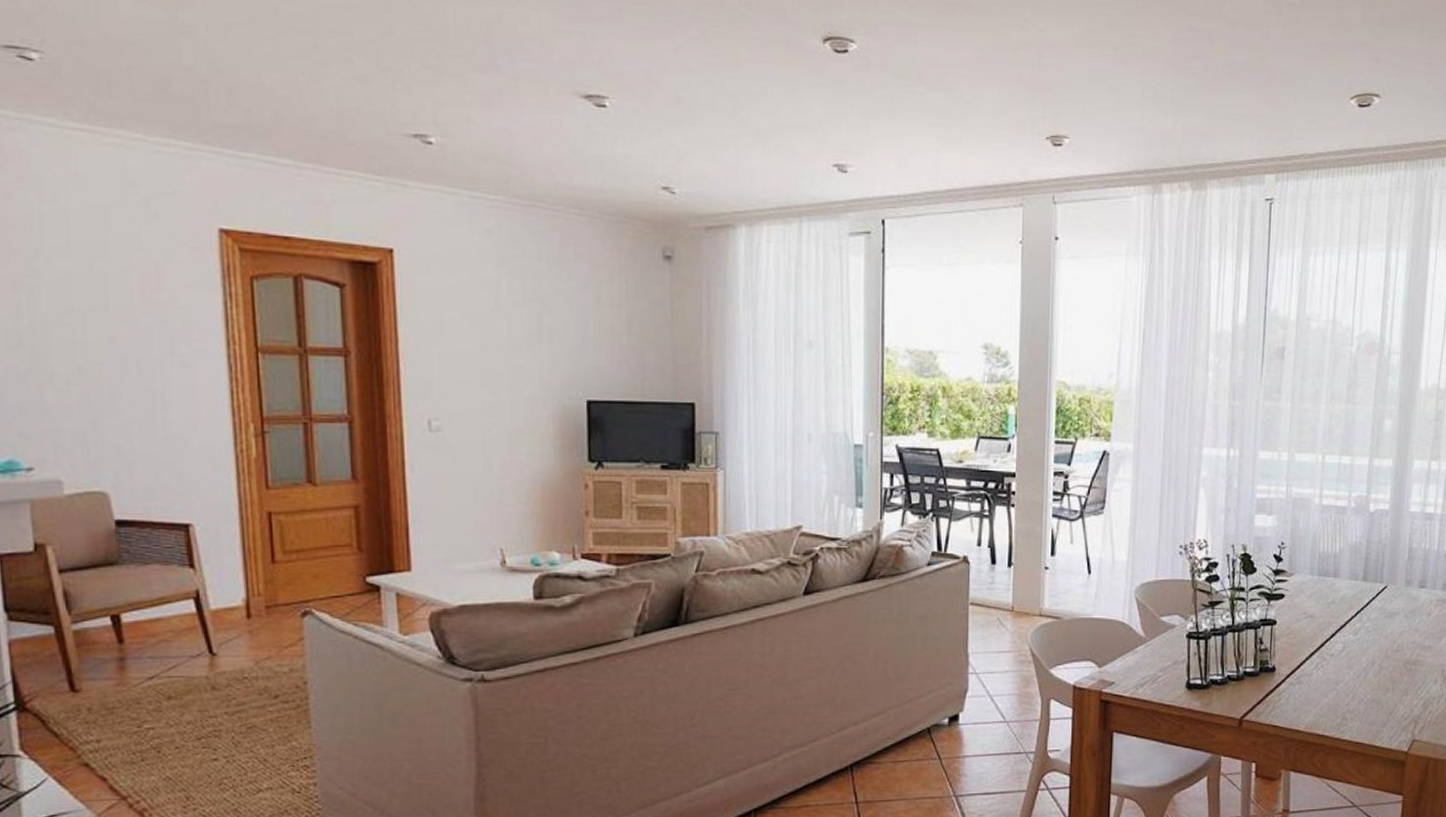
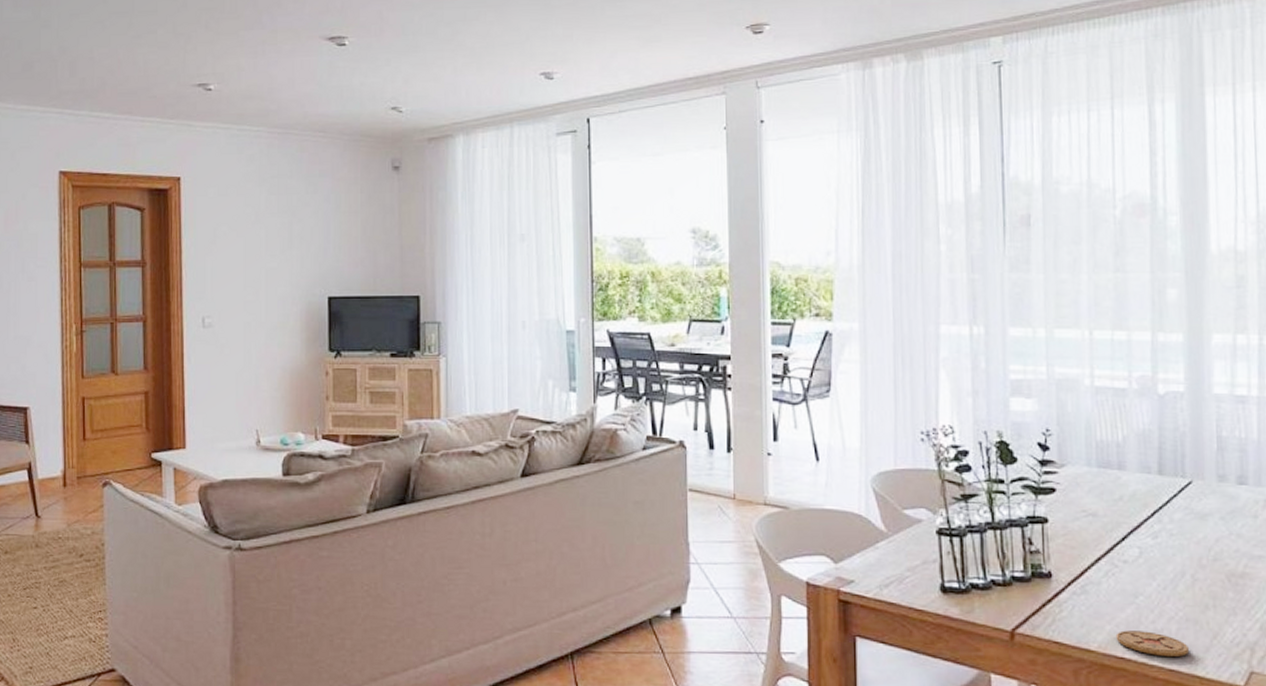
coaster: none [1319,712,1371,732] -> present [1115,630,1189,657]

